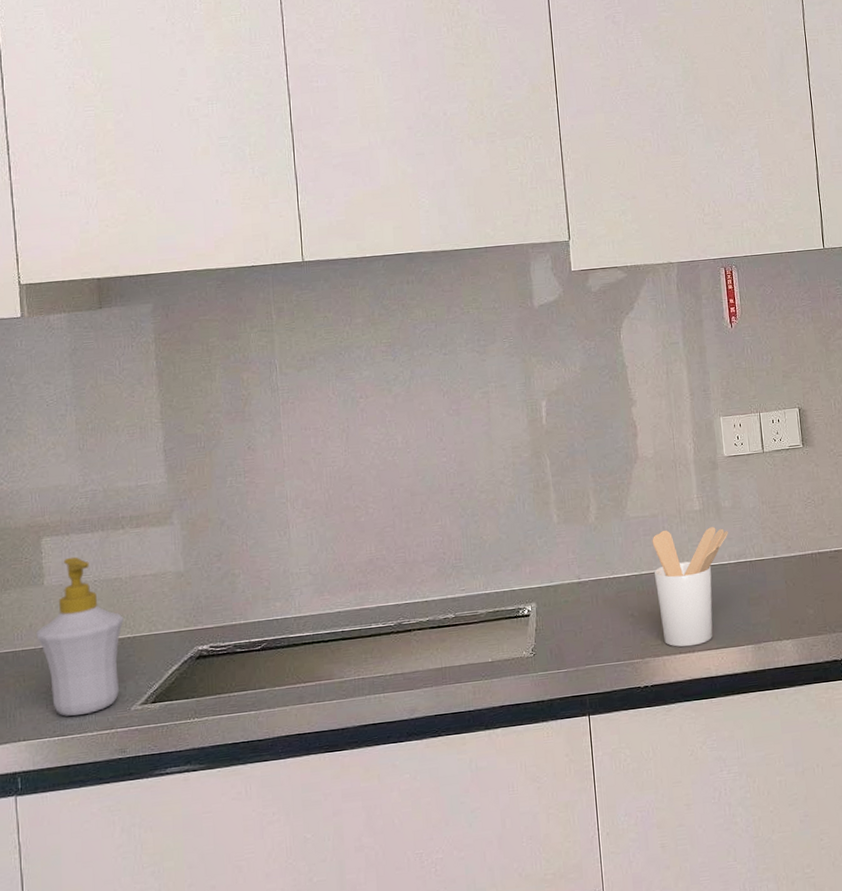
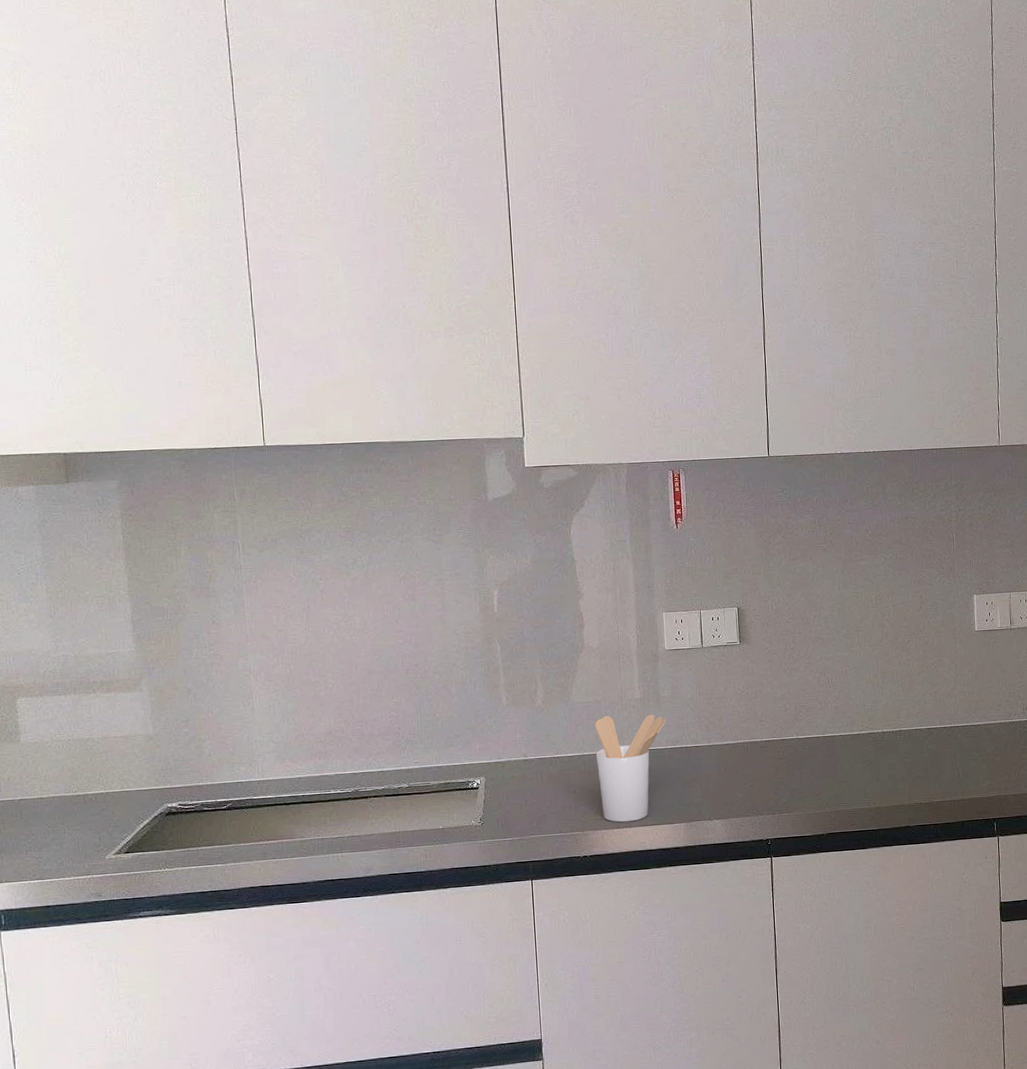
soap bottle: present [36,556,124,716] -> none [14,717,97,862]

